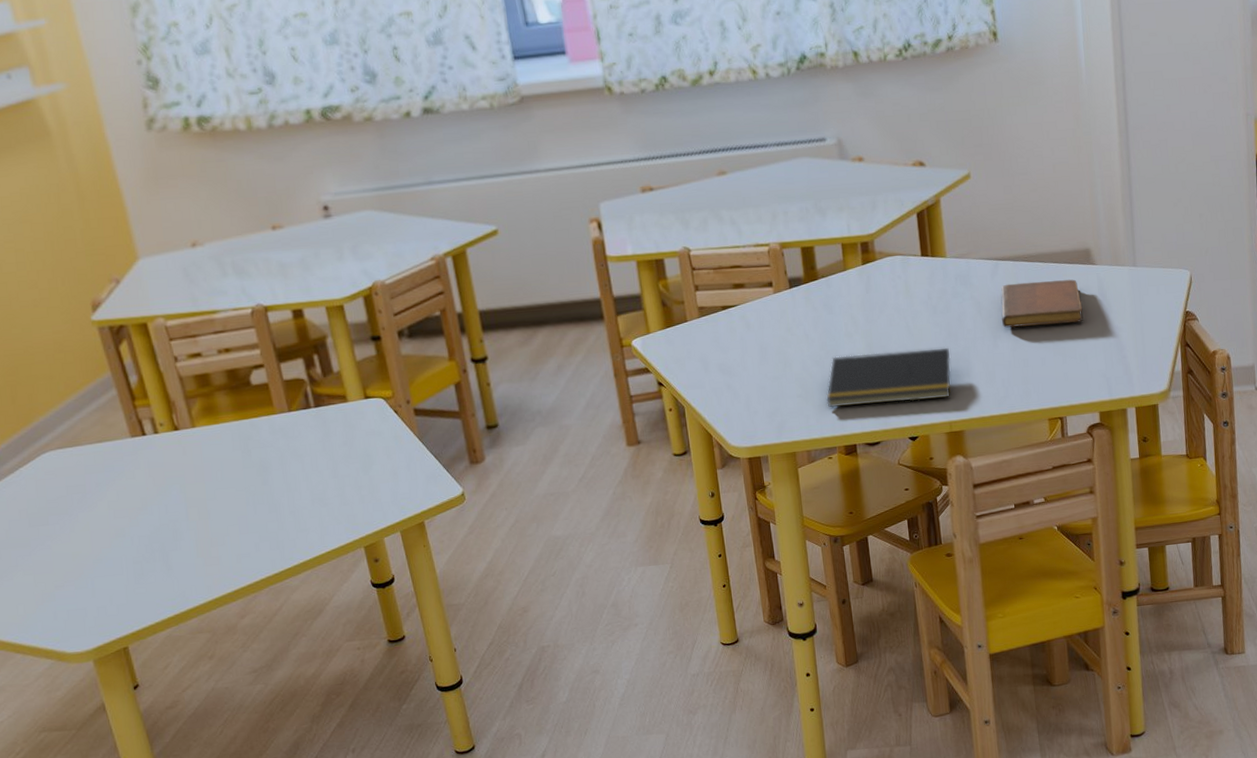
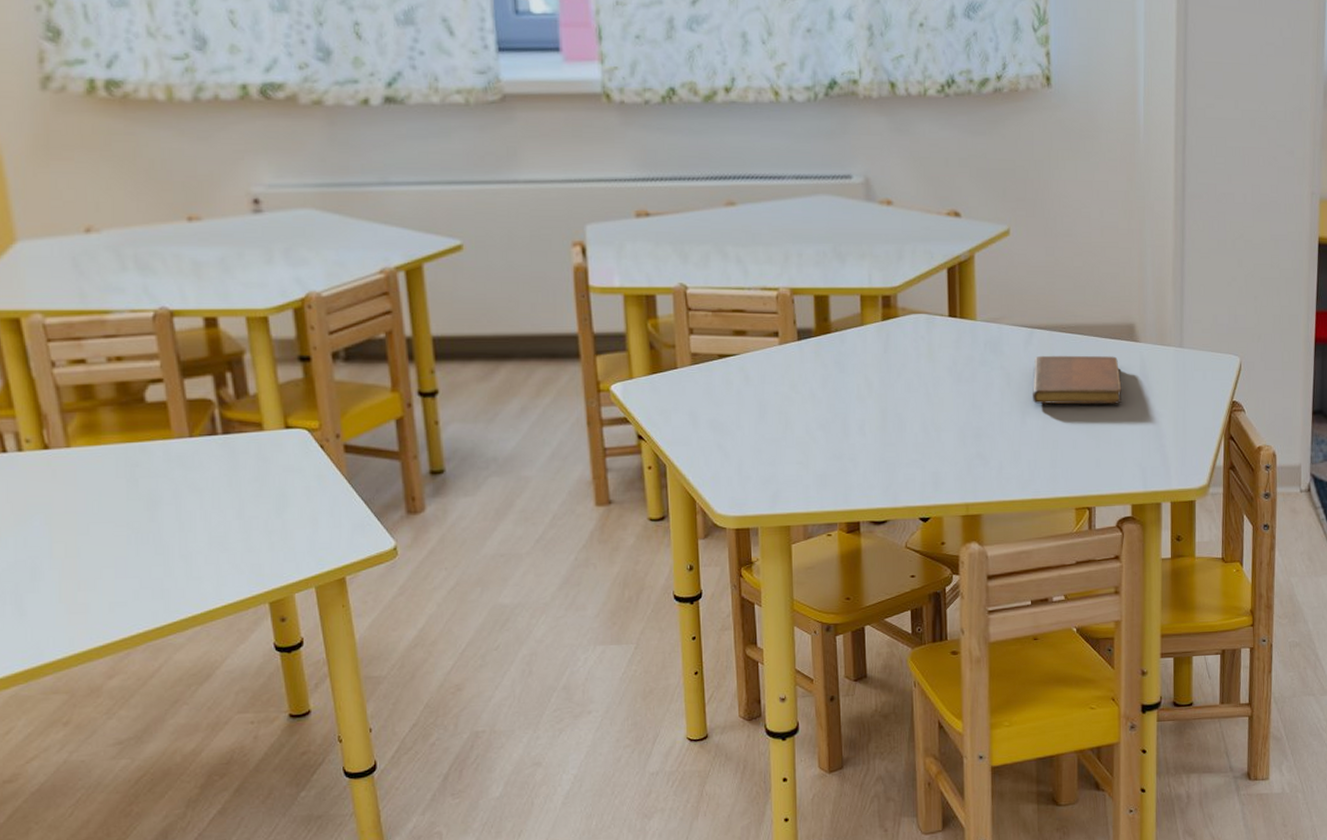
notepad: present [826,347,951,408] -> none [830,420,973,479]

